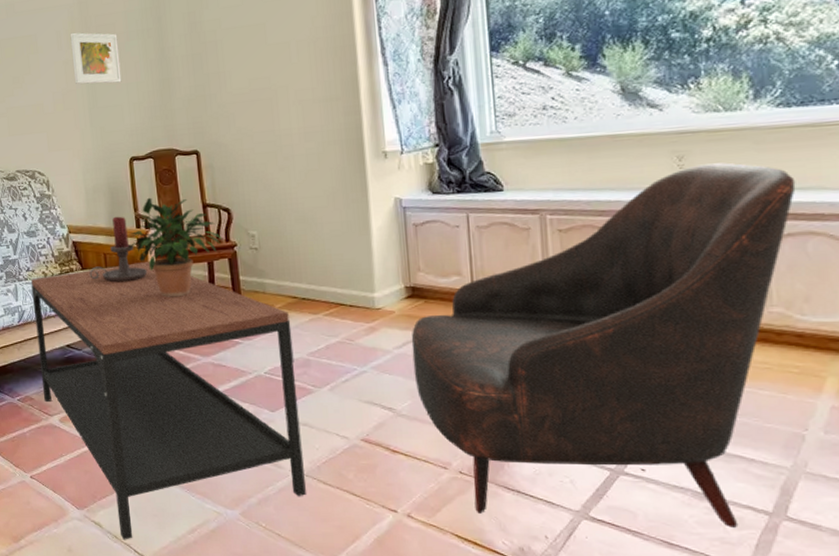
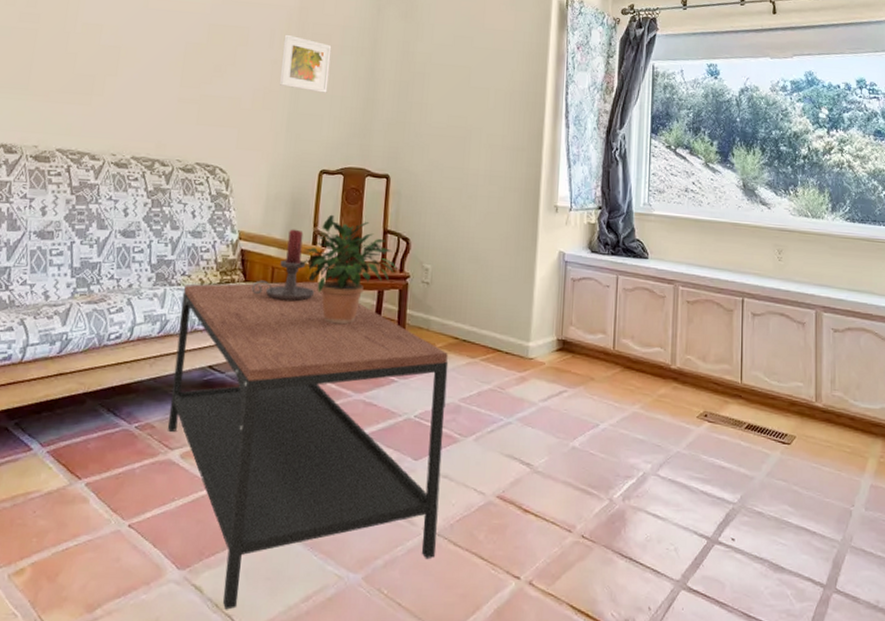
armchair: present [411,162,796,529] -> none [554,259,855,601]

